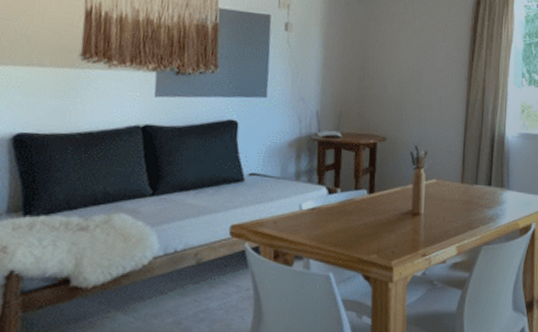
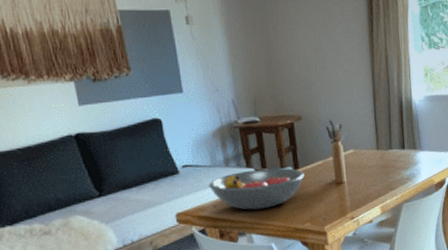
fruit bowl: none [273,187,379,232] -> present [208,167,304,210]

